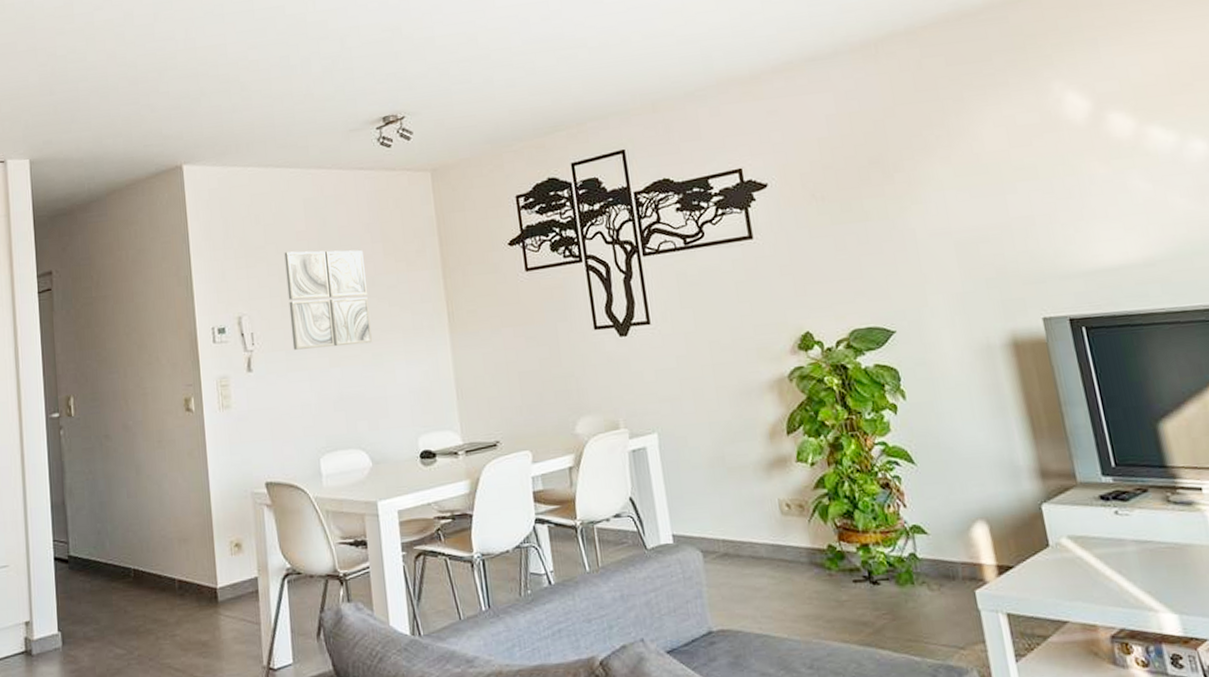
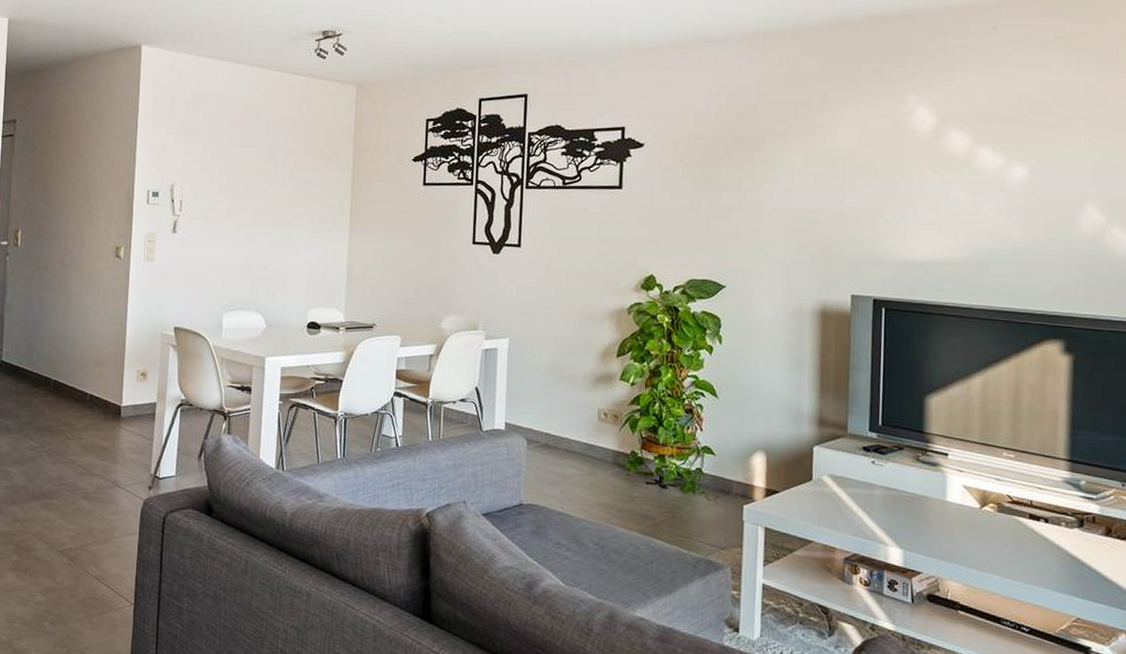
wall art: present [284,250,373,350] -> none [214,136,287,225]

